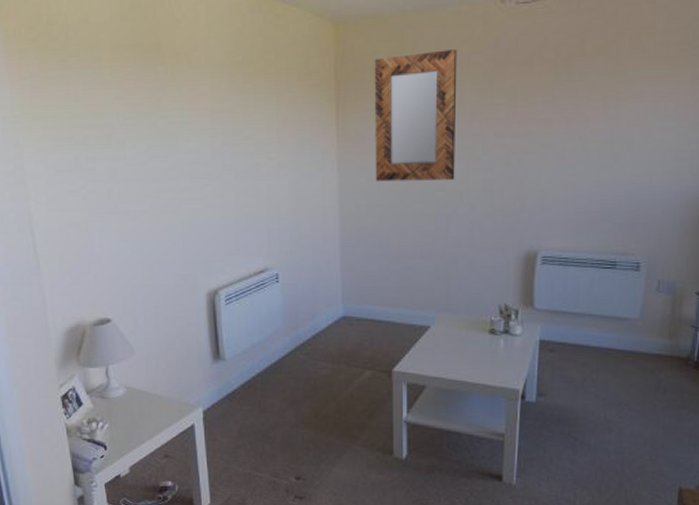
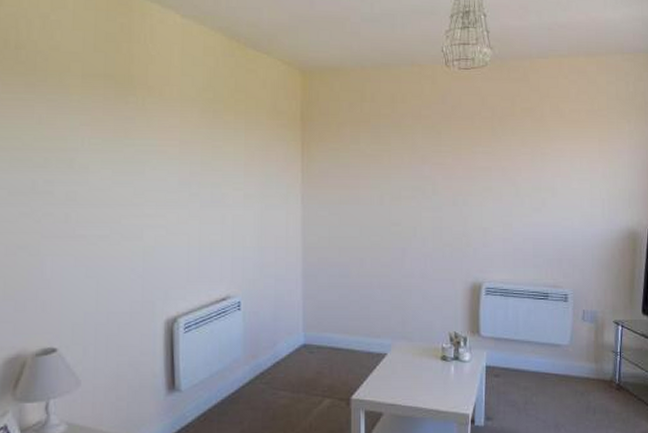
home mirror: present [374,49,457,182] -> none [336,102,410,216]

